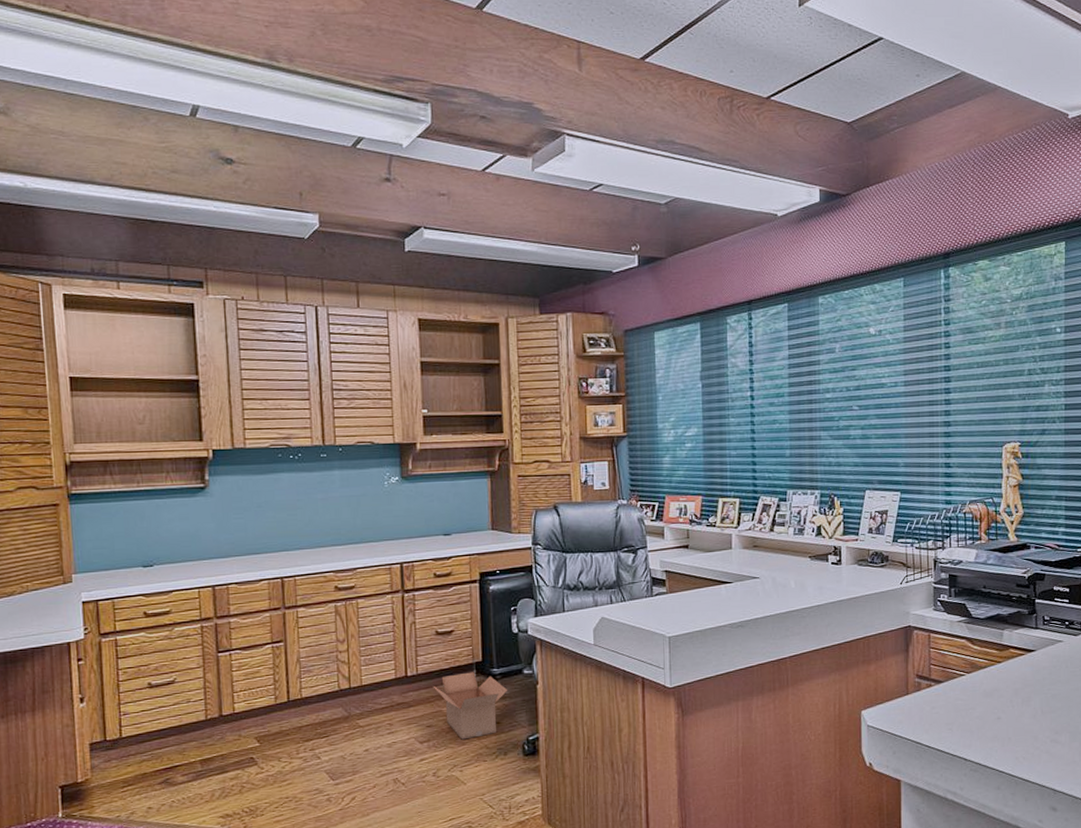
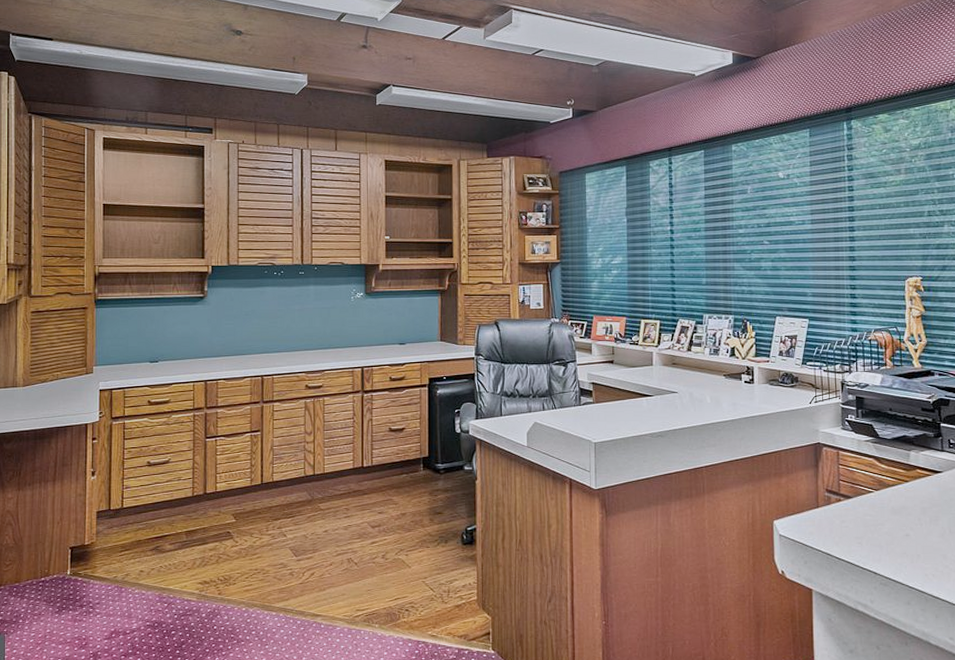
cardboard box: present [433,672,507,740] -> none [385,466,449,527]

